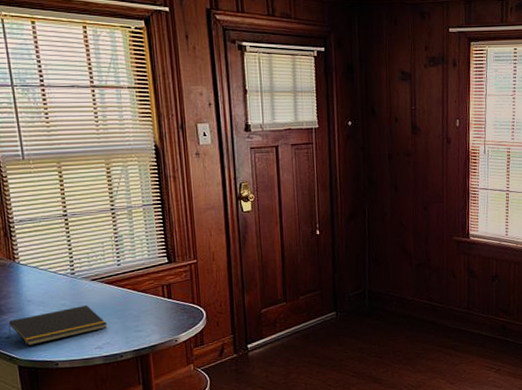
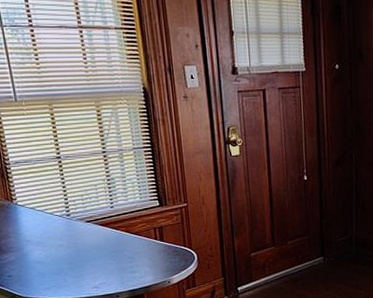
notepad: present [8,304,108,347] -> none [9,245,104,285]

